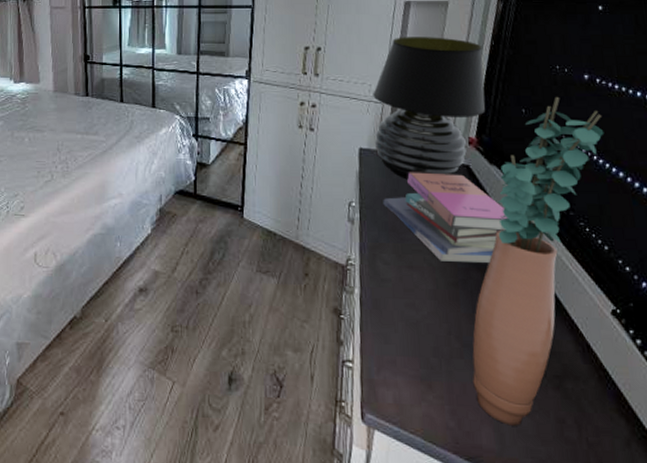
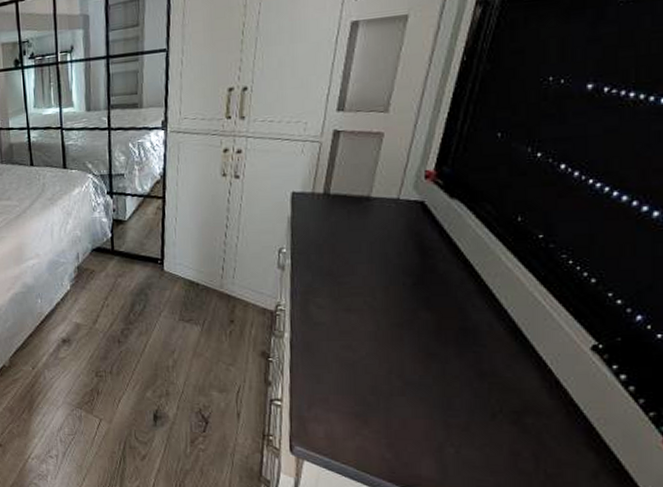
table lamp: present [373,37,486,180] -> none [309,58,450,222]
books: present [383,172,508,263] -> none [318,211,469,303]
vase: present [472,96,604,426] -> none [415,113,607,458]

